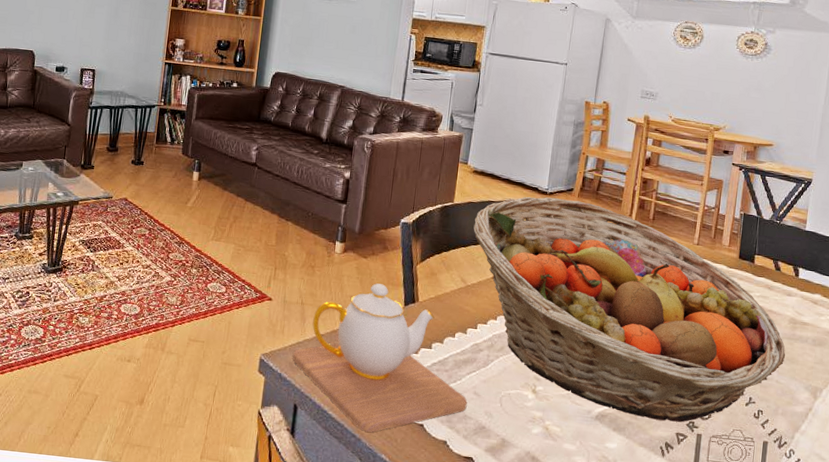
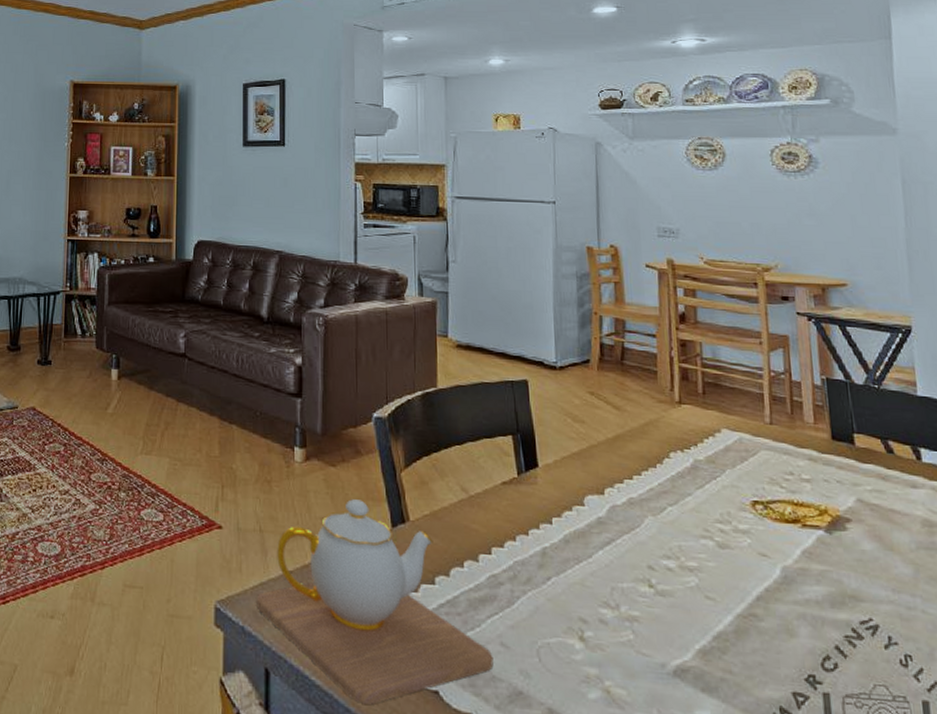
fruit basket: present [473,196,786,423] -> none [467,373,928,677]

